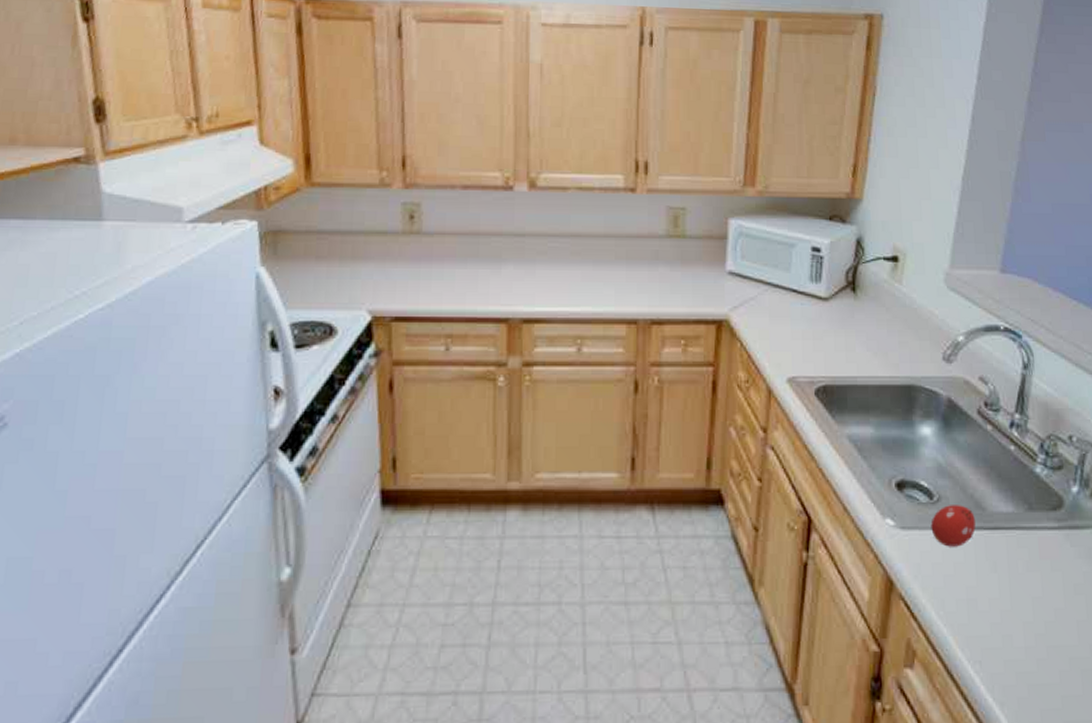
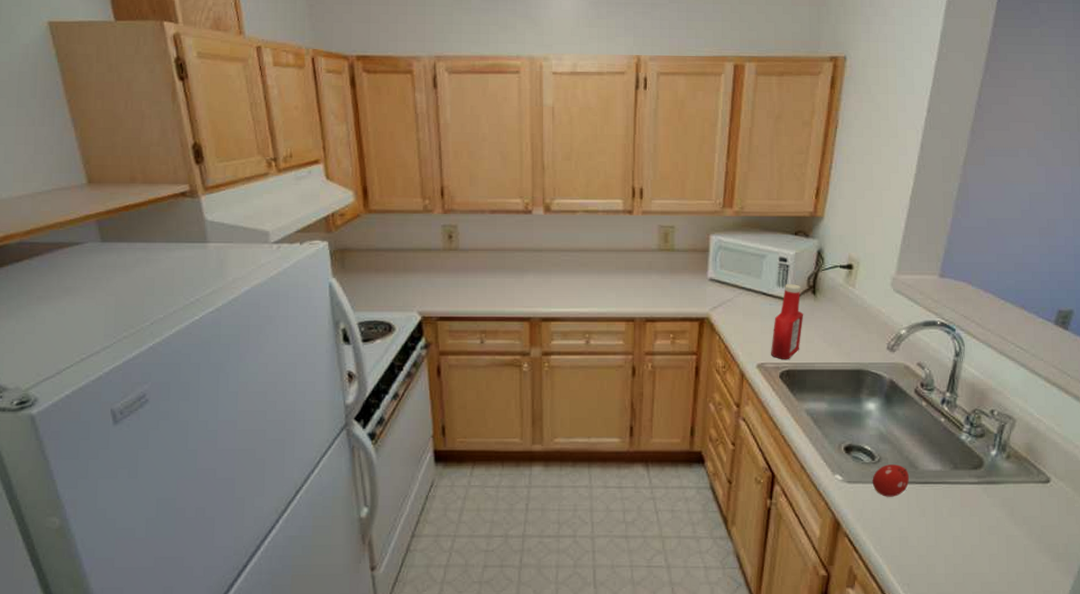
ketchup bottle: none [804,279,843,372] -> present [771,284,804,359]

